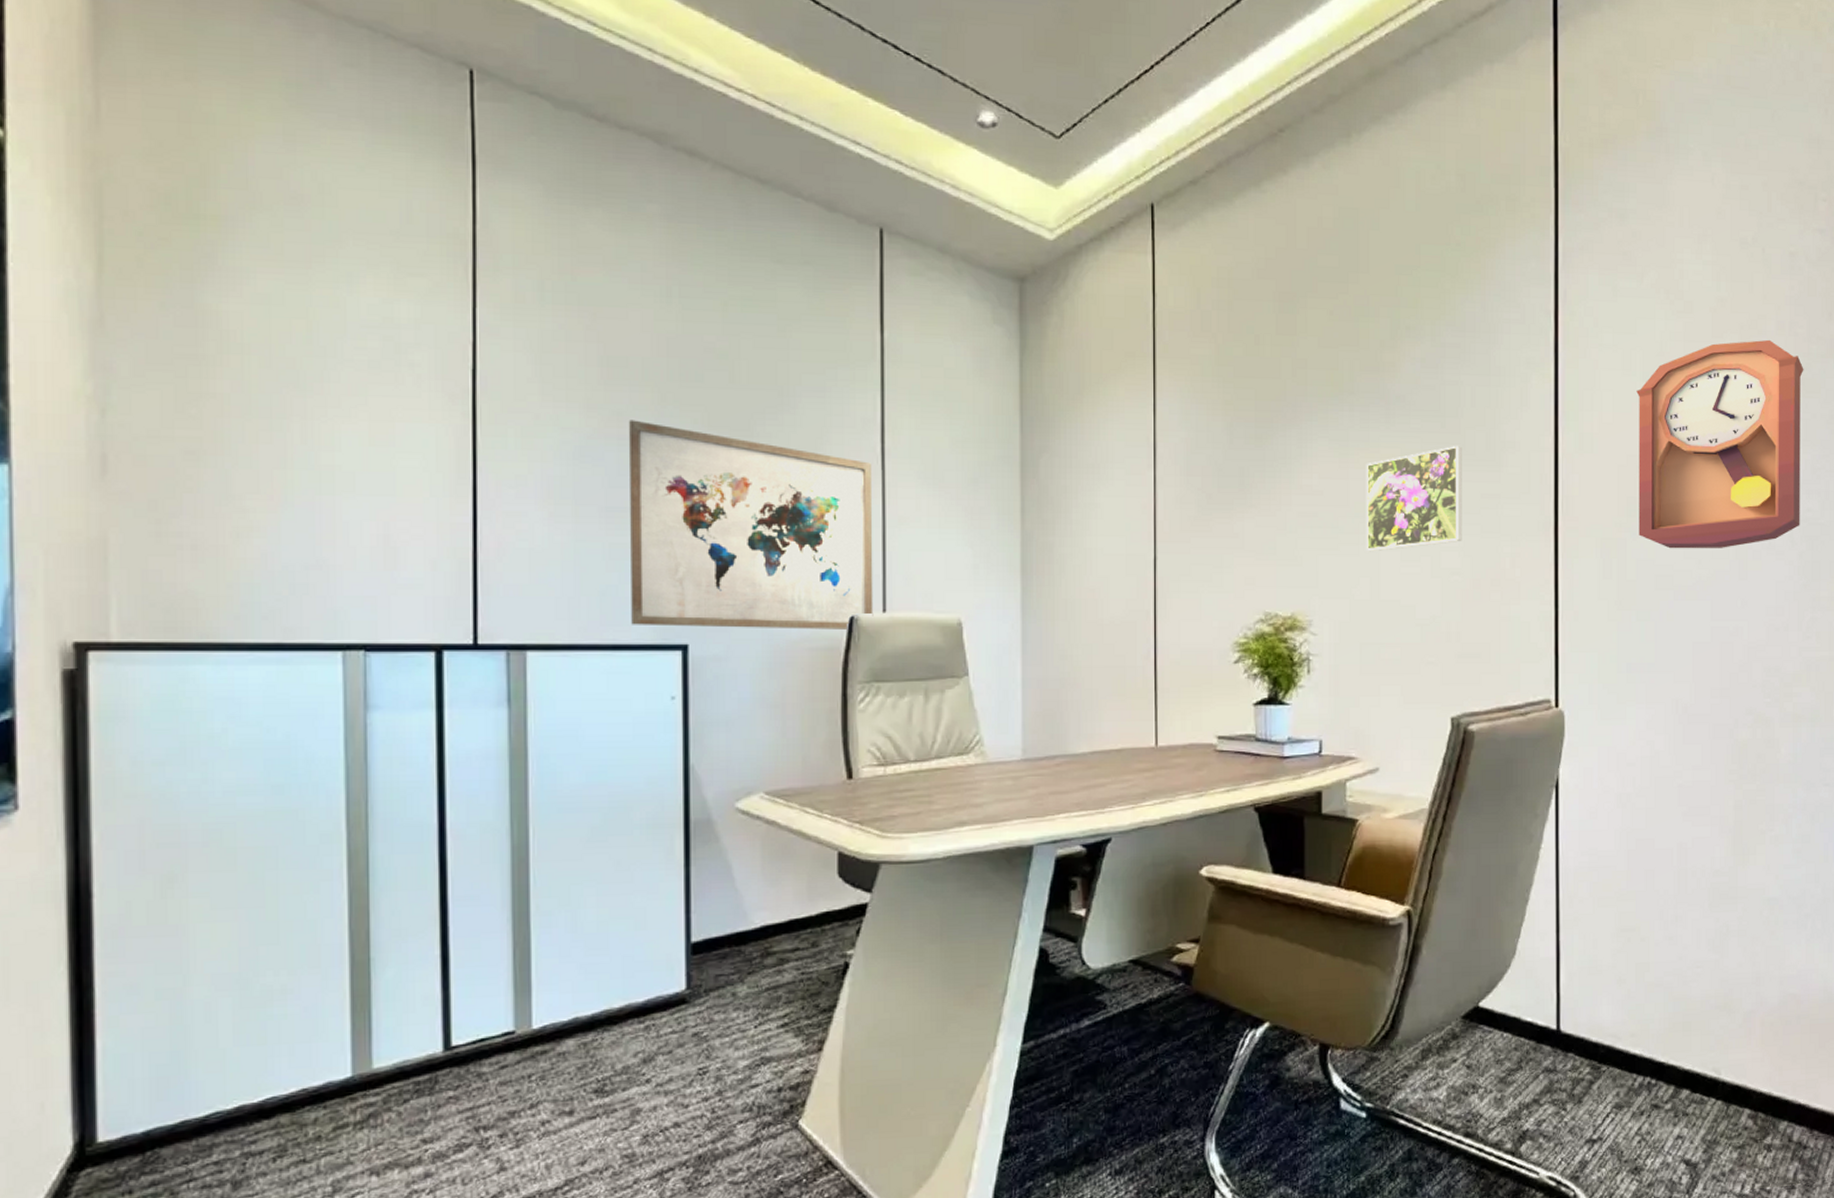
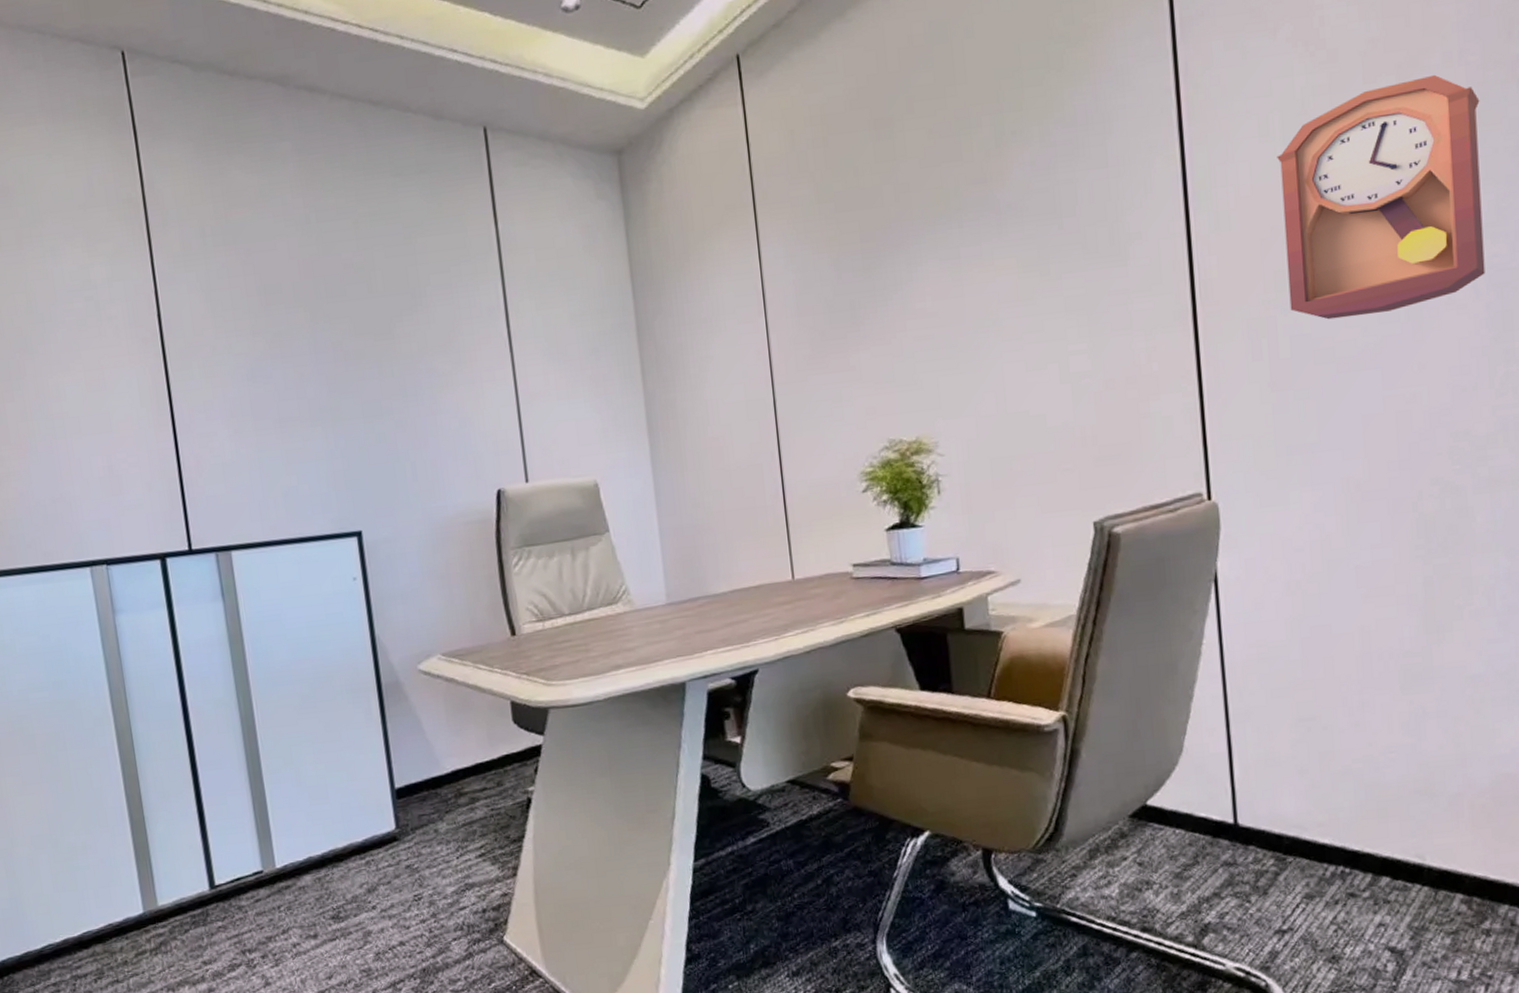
wall art: present [628,420,874,629] -> none [288,338,518,519]
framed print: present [1366,446,1462,552] -> none [980,245,1091,367]

